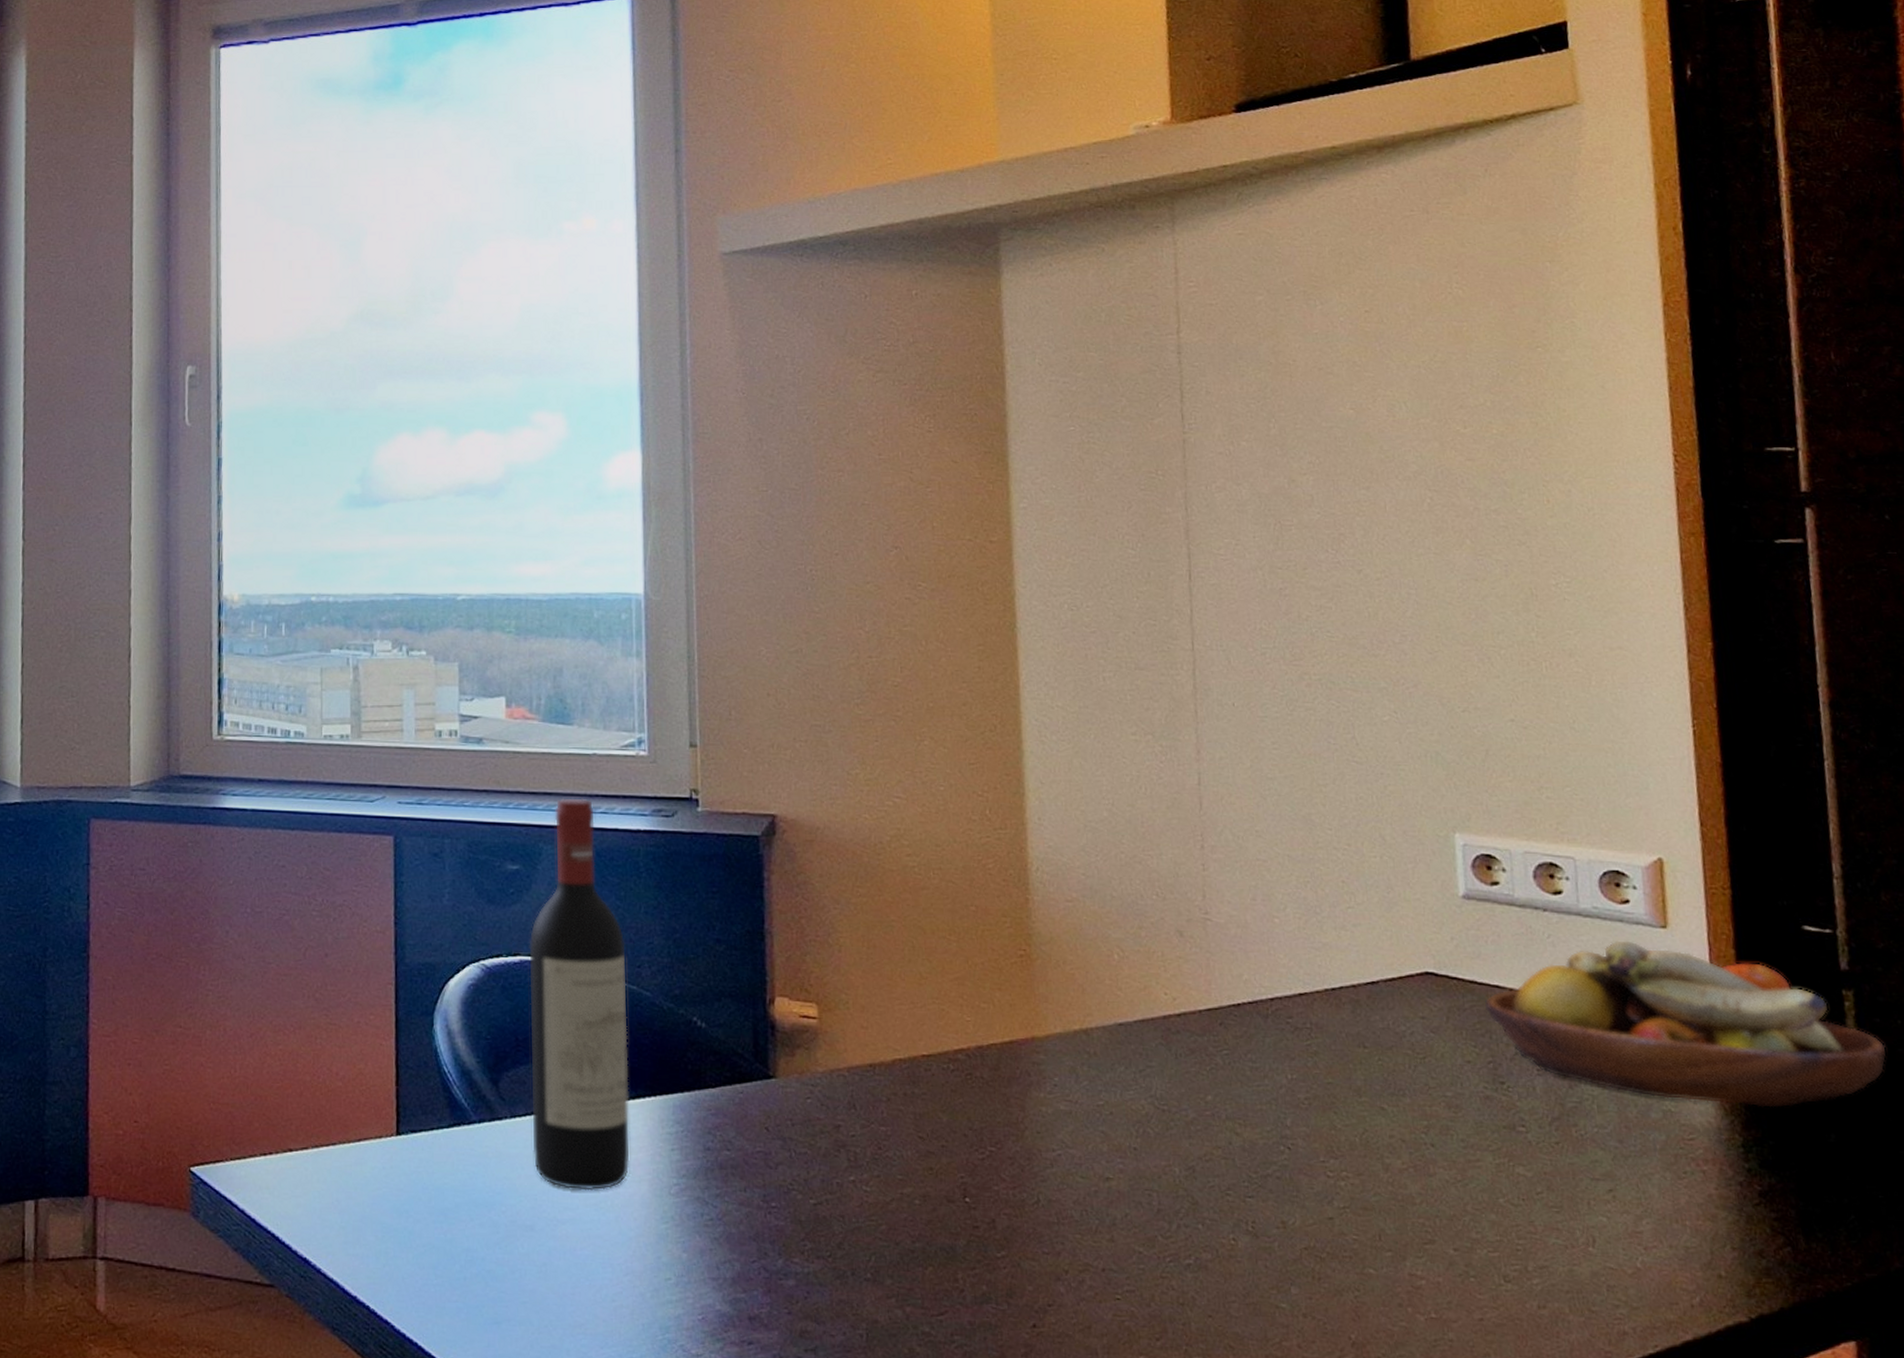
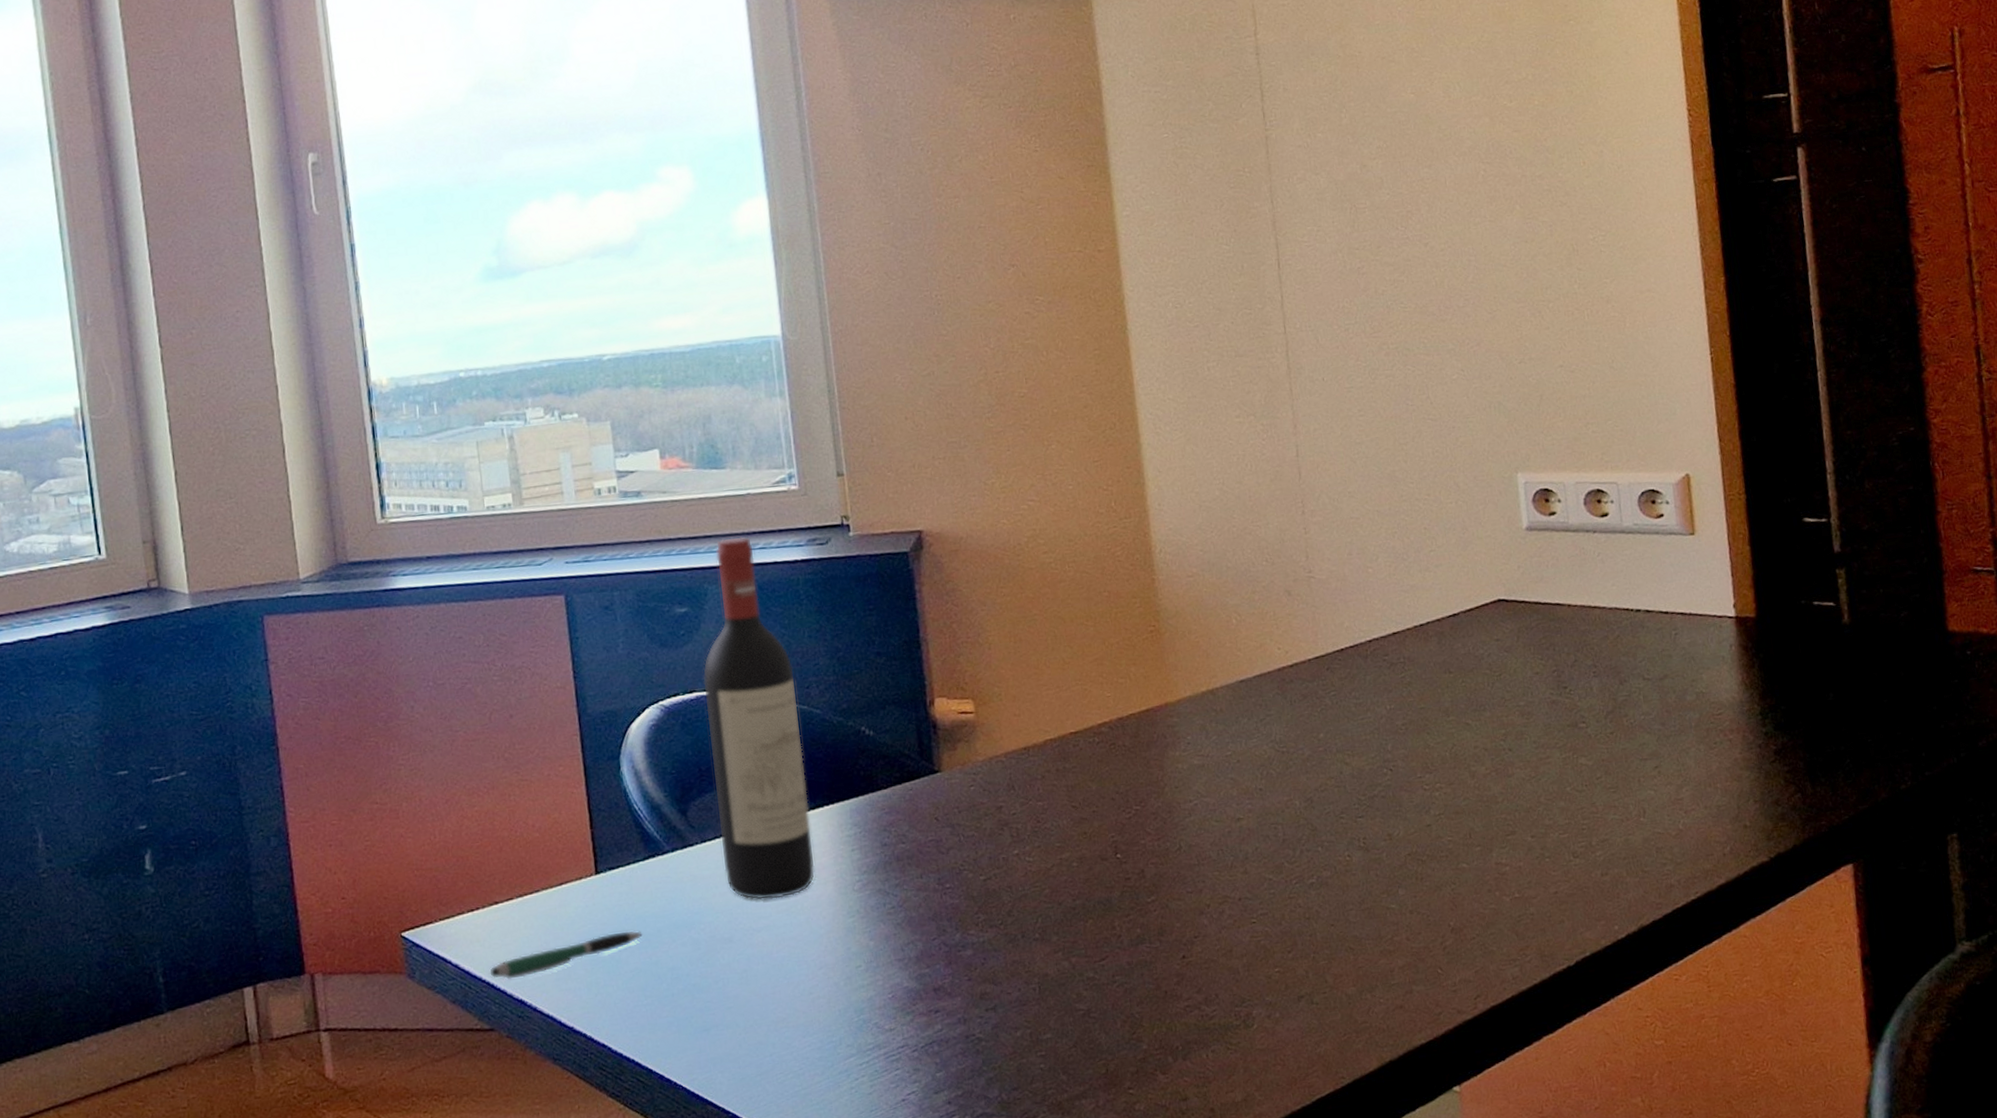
pen: none [276,1201,439,1235] -> present [490,930,643,980]
fruit bowl: present [1485,940,1887,1108] -> none [1548,549,1872,683]

